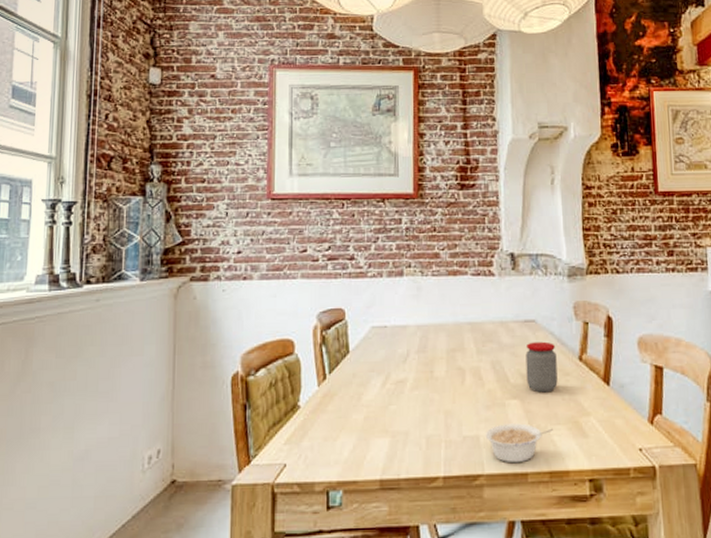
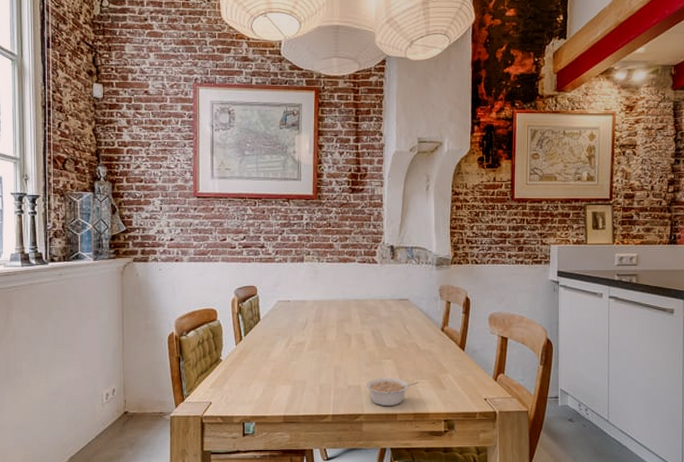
jar: present [526,341,558,393] -> none [399,316,424,355]

